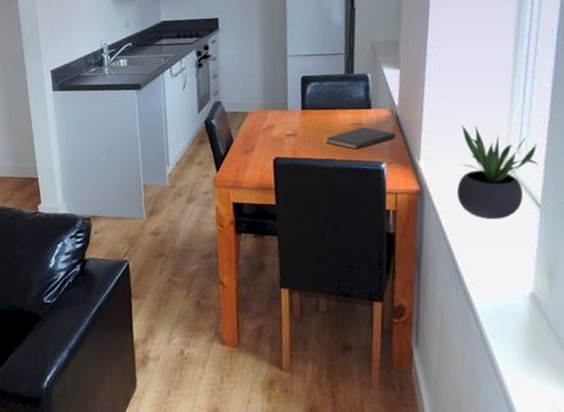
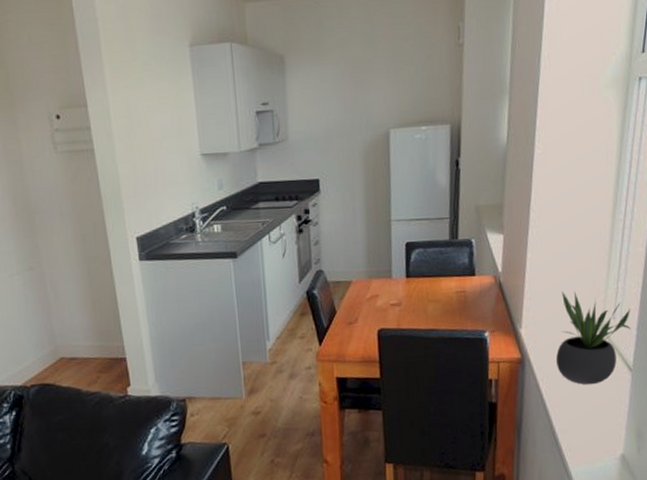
hardcover book: present [326,127,396,150] -> none [430,295,499,319]

